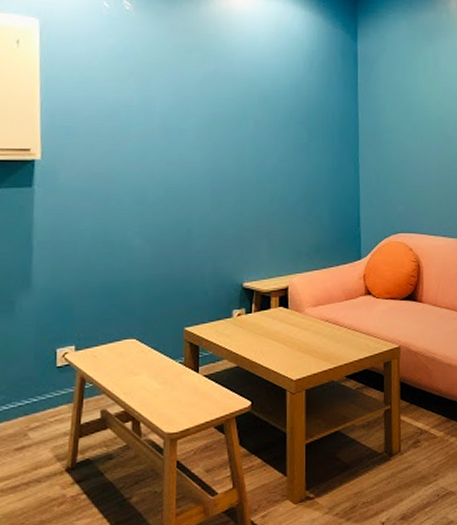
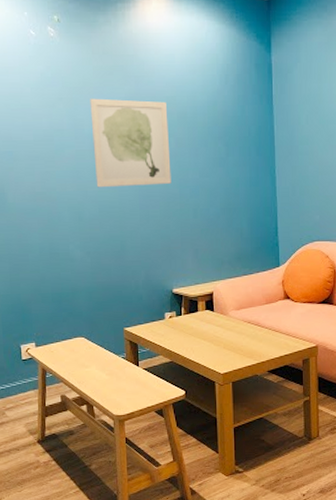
wall art: none [163,75,249,170] -> present [90,98,171,188]

